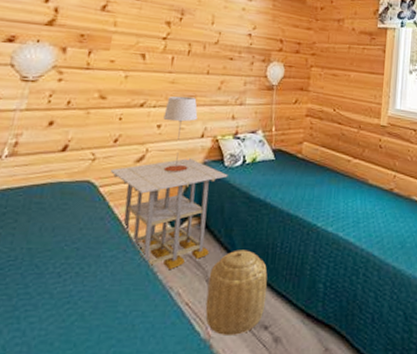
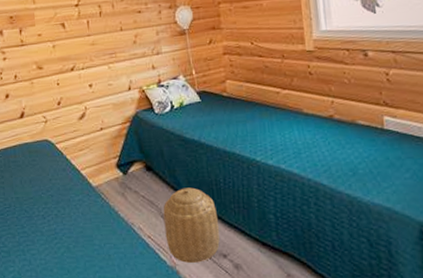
side table: present [110,158,228,269] -> none [60,111,160,208]
table lamp: present [163,96,198,172] -> none [92,54,124,125]

